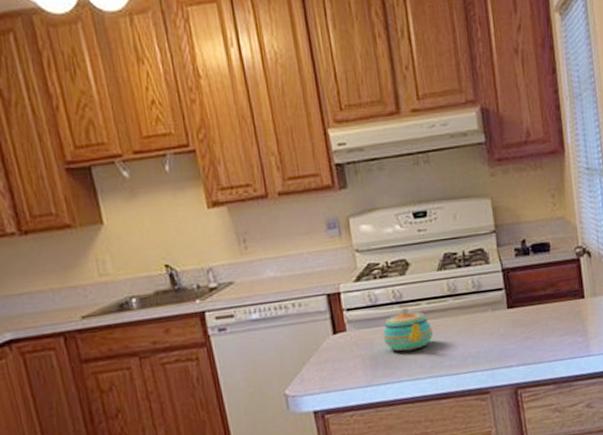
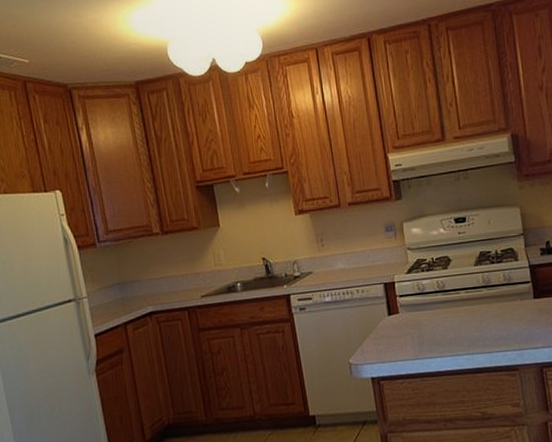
teapot: present [383,307,433,352] -> none [428,295,470,332]

